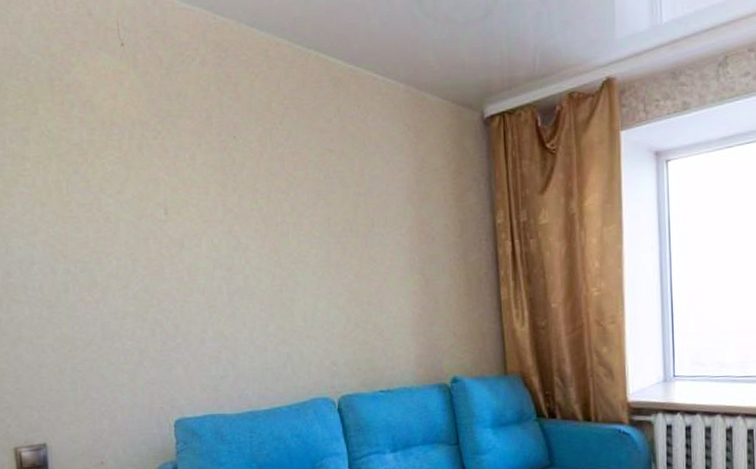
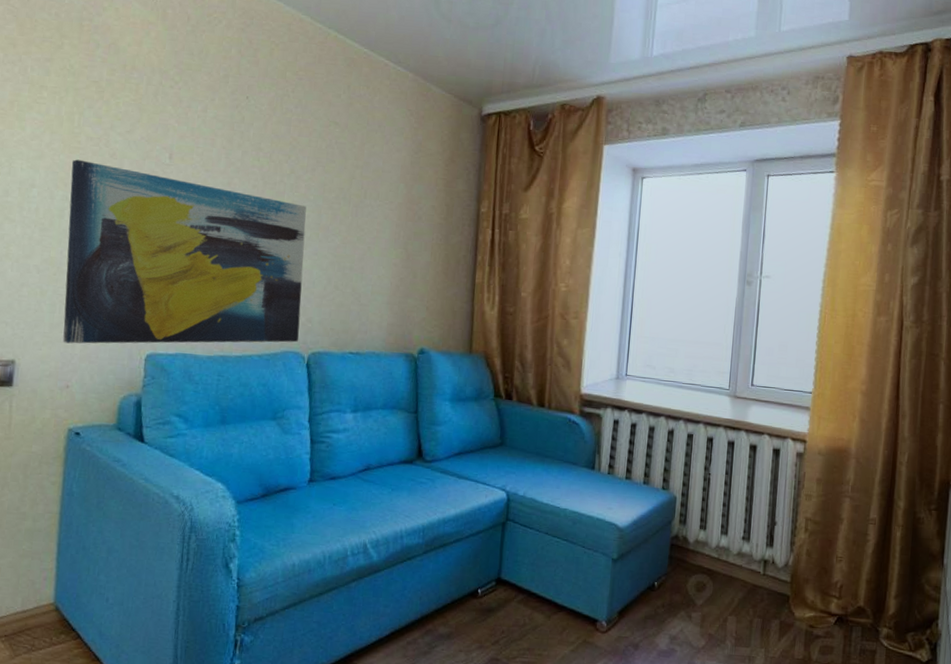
wall art: none [67,229,327,420] -> present [63,159,307,344]

